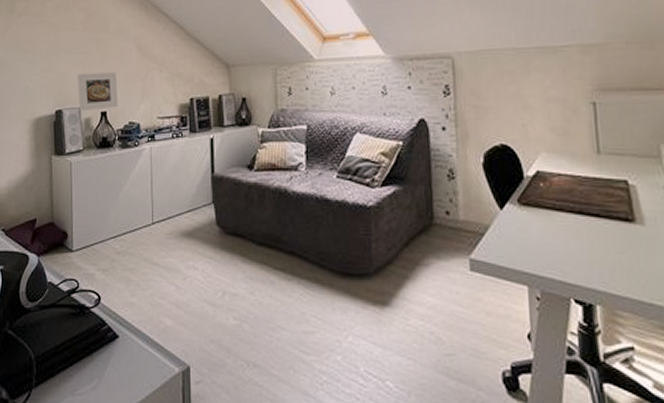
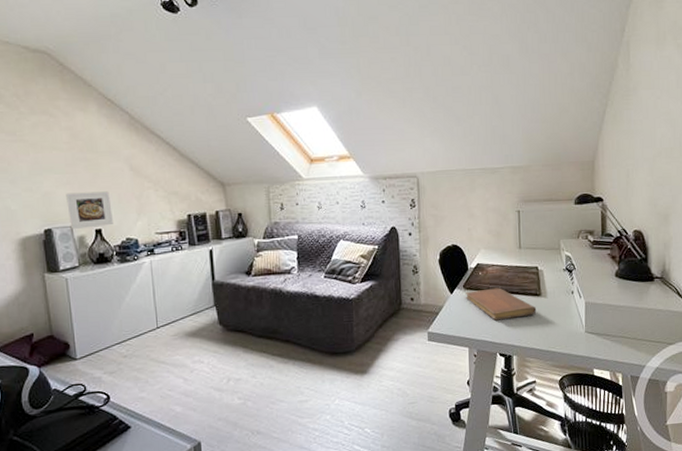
notebook: none [521,206,629,252] -> present [466,288,537,321]

